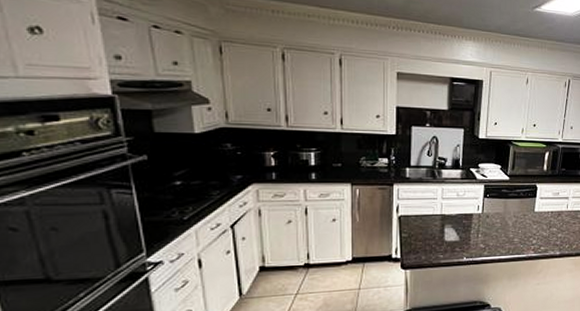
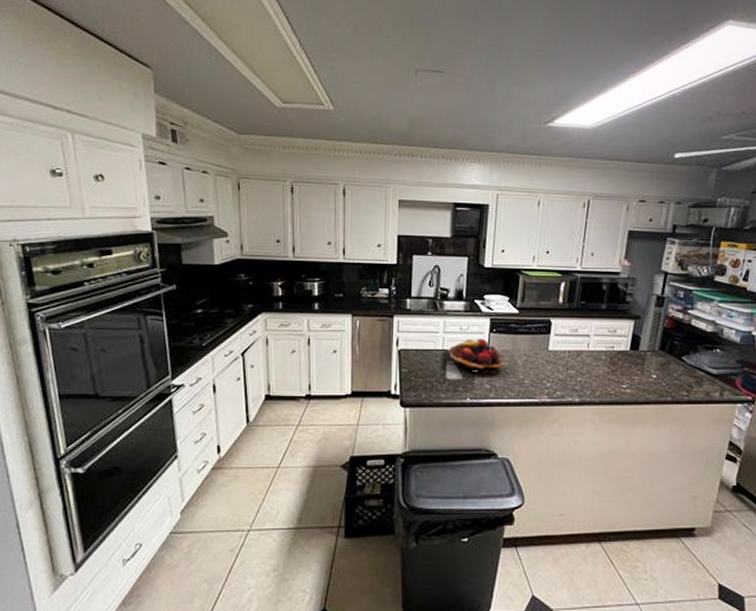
fruit basket: none [446,203,498,235] -> present [449,338,506,374]

